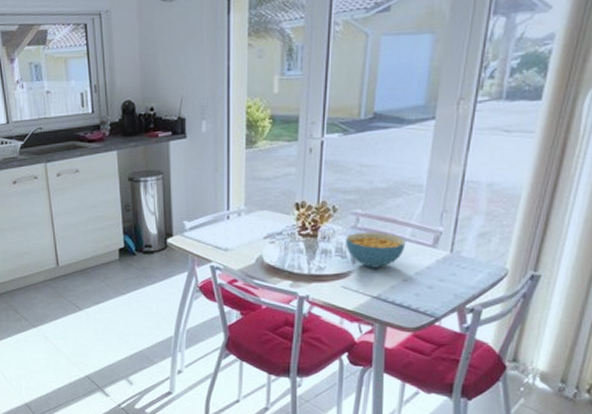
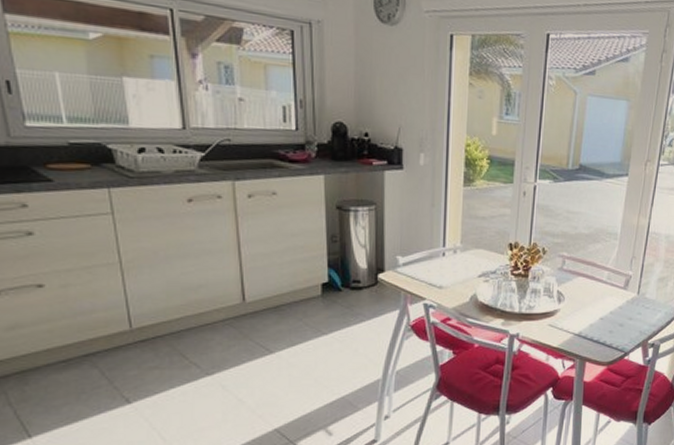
cereal bowl: present [345,231,406,268] -> none [552,273,603,307]

